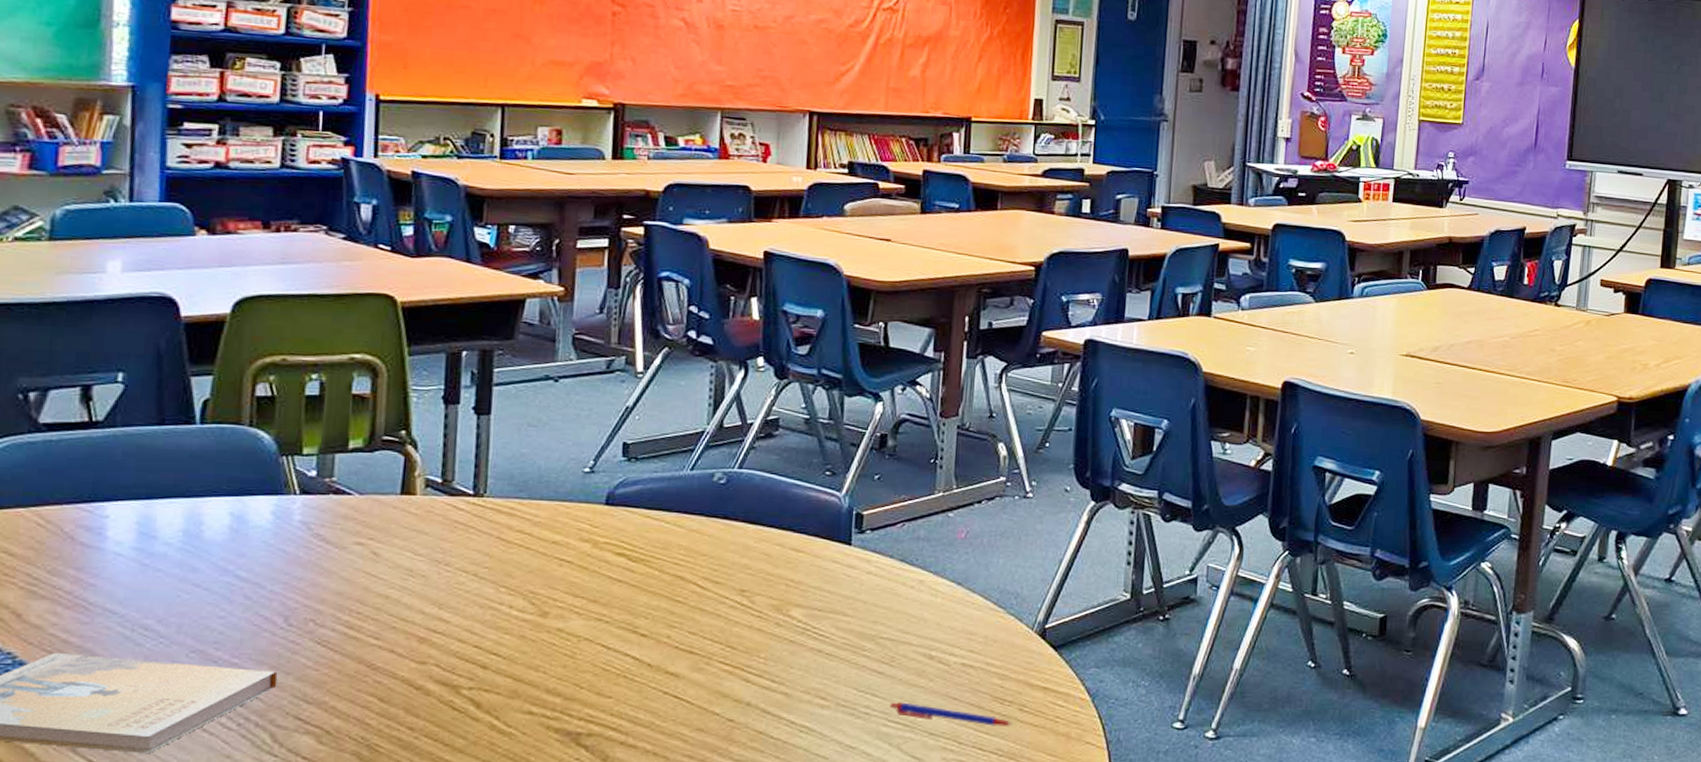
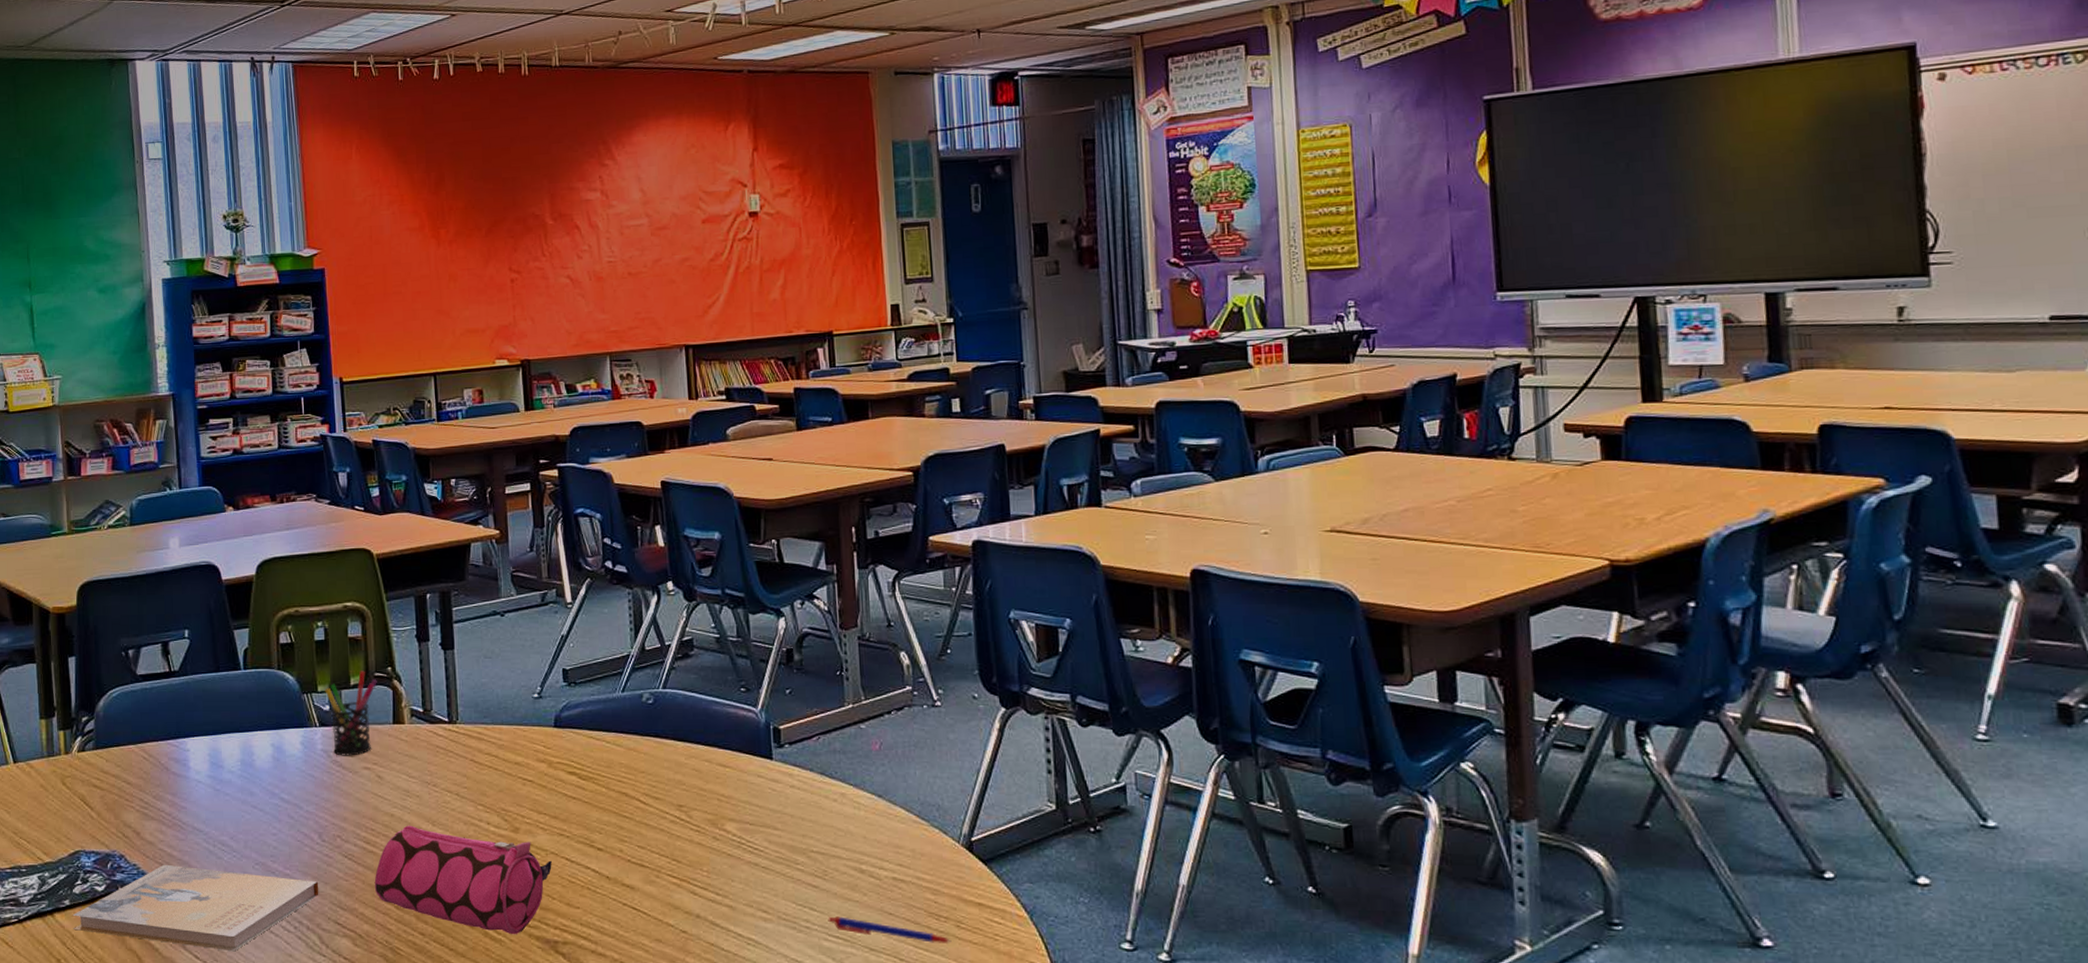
pen holder: none [312,433,385,530] -> present [325,670,377,756]
pencil case: none [353,608,584,728] -> present [374,825,552,935]

